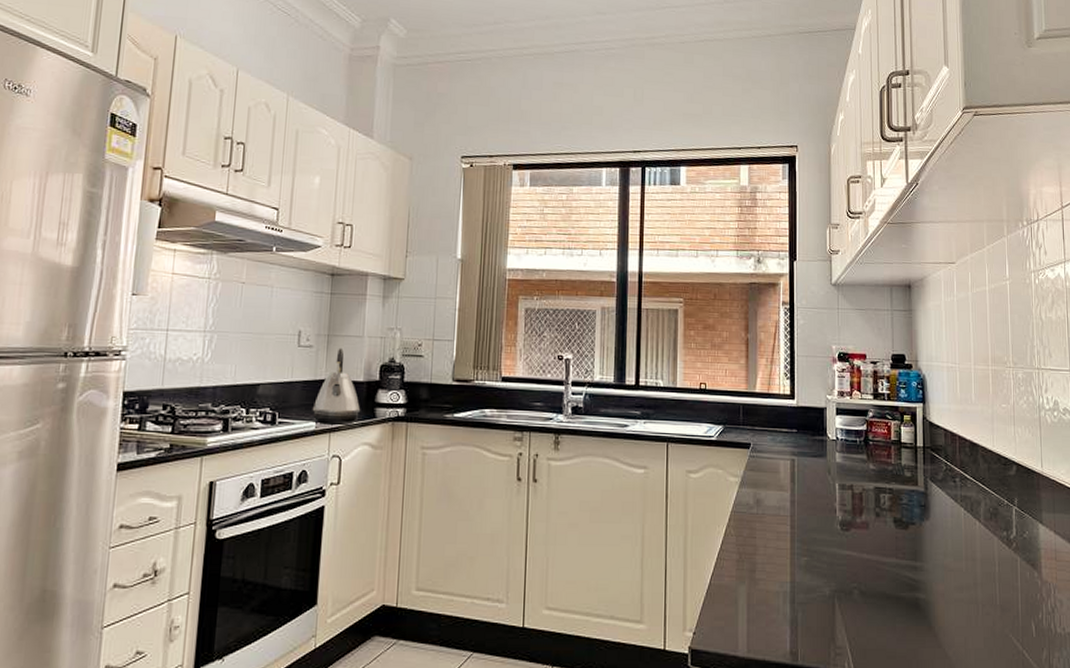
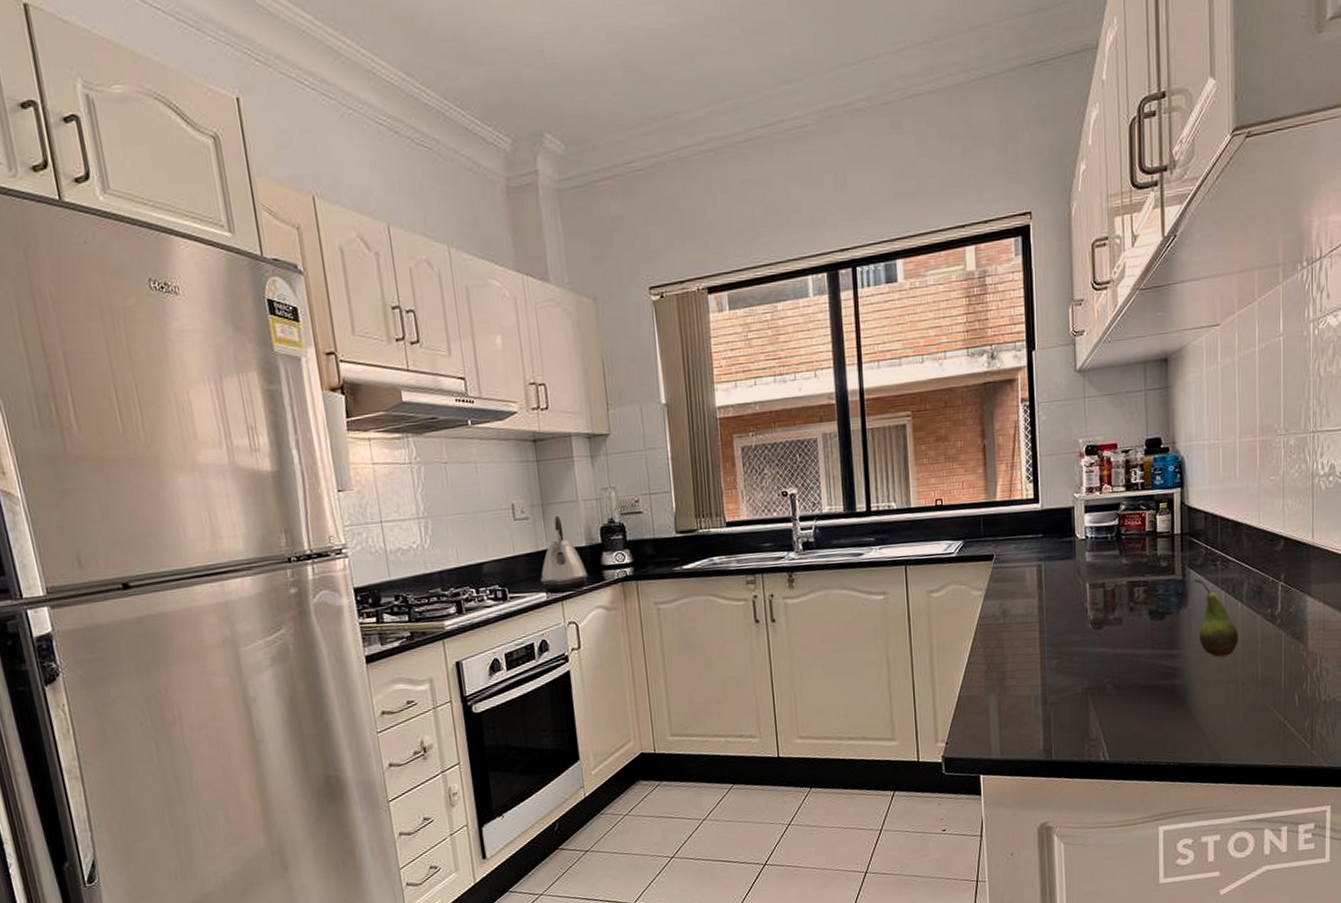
fruit: none [935,492,977,575] -> present [1193,578,1238,657]

